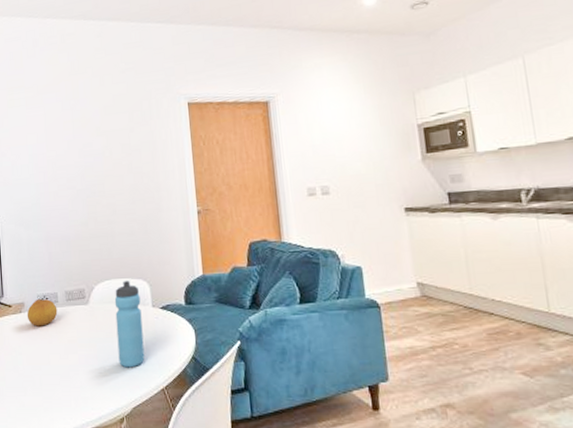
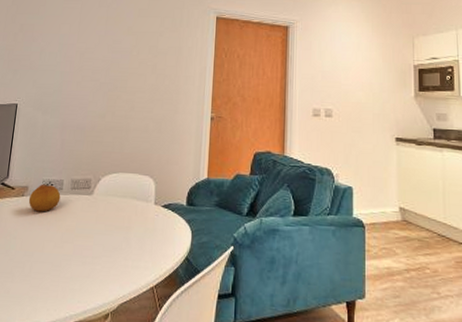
water bottle: present [114,281,145,368] -> none [113,176,145,263]

